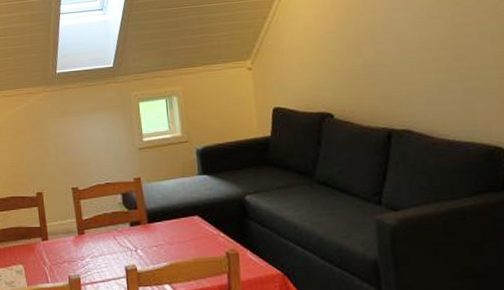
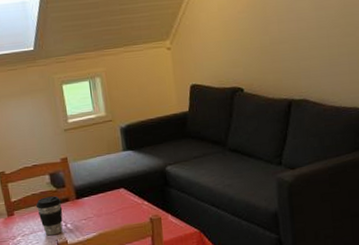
coffee cup: none [107,218,134,260] -> present [36,196,63,236]

